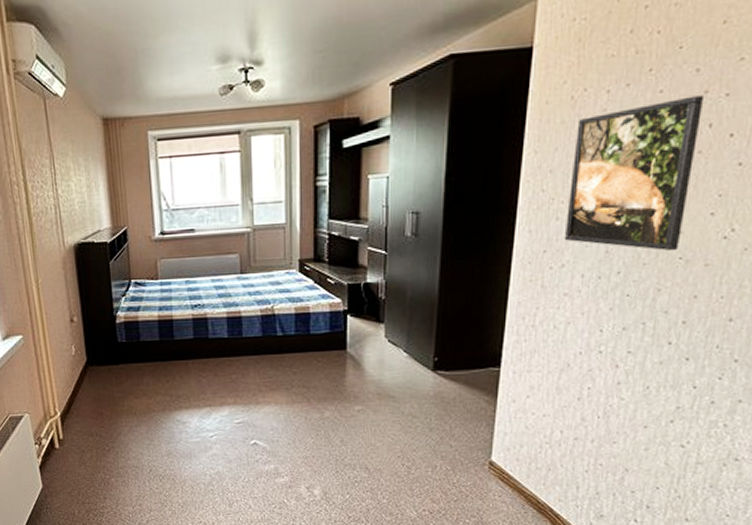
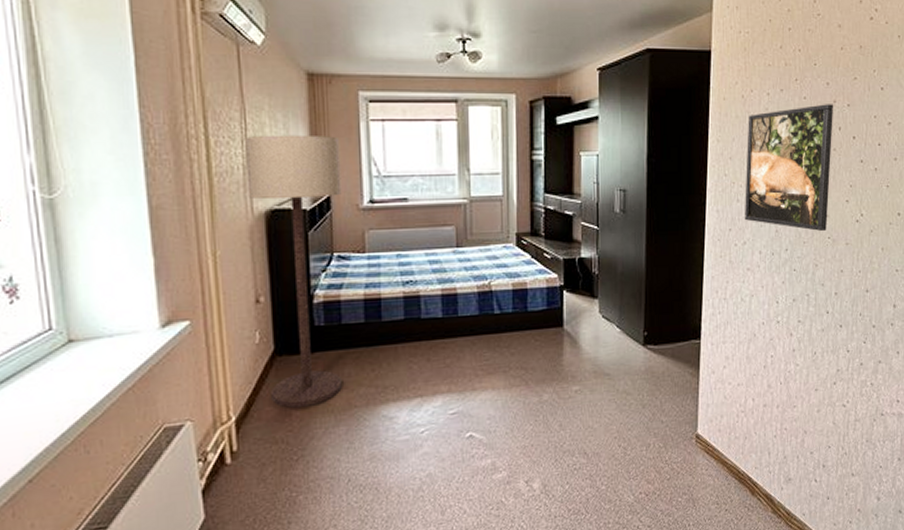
floor lamp: none [53,175,142,409] -> present [243,134,342,409]

